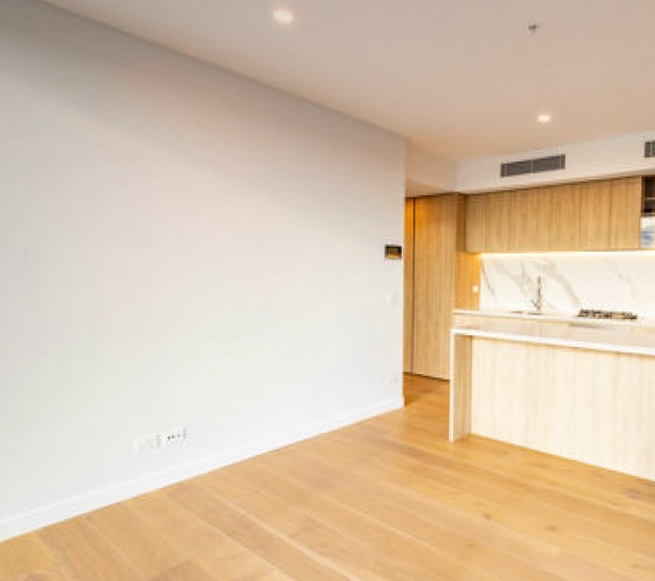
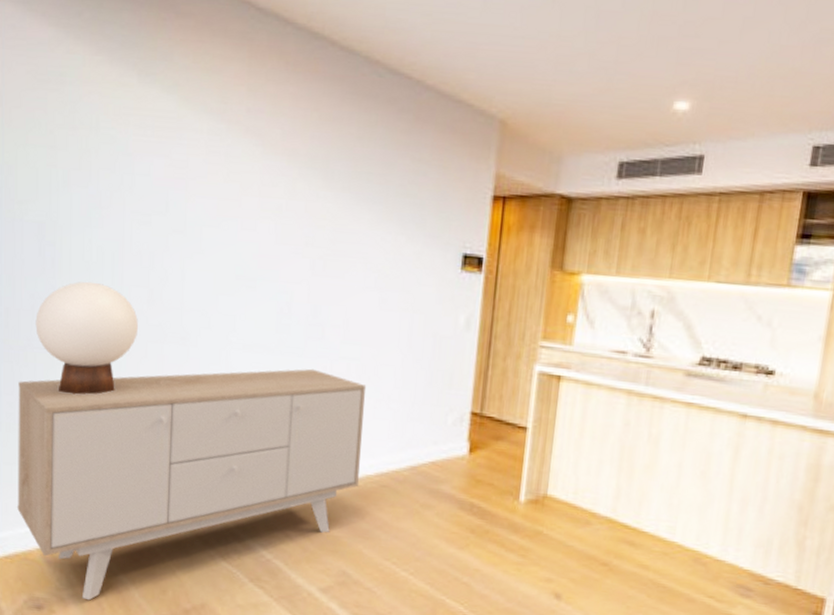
sideboard: none [10,349,316,571] -> present [17,368,367,601]
table lamp: none [23,294,116,391] -> present [35,281,138,395]

